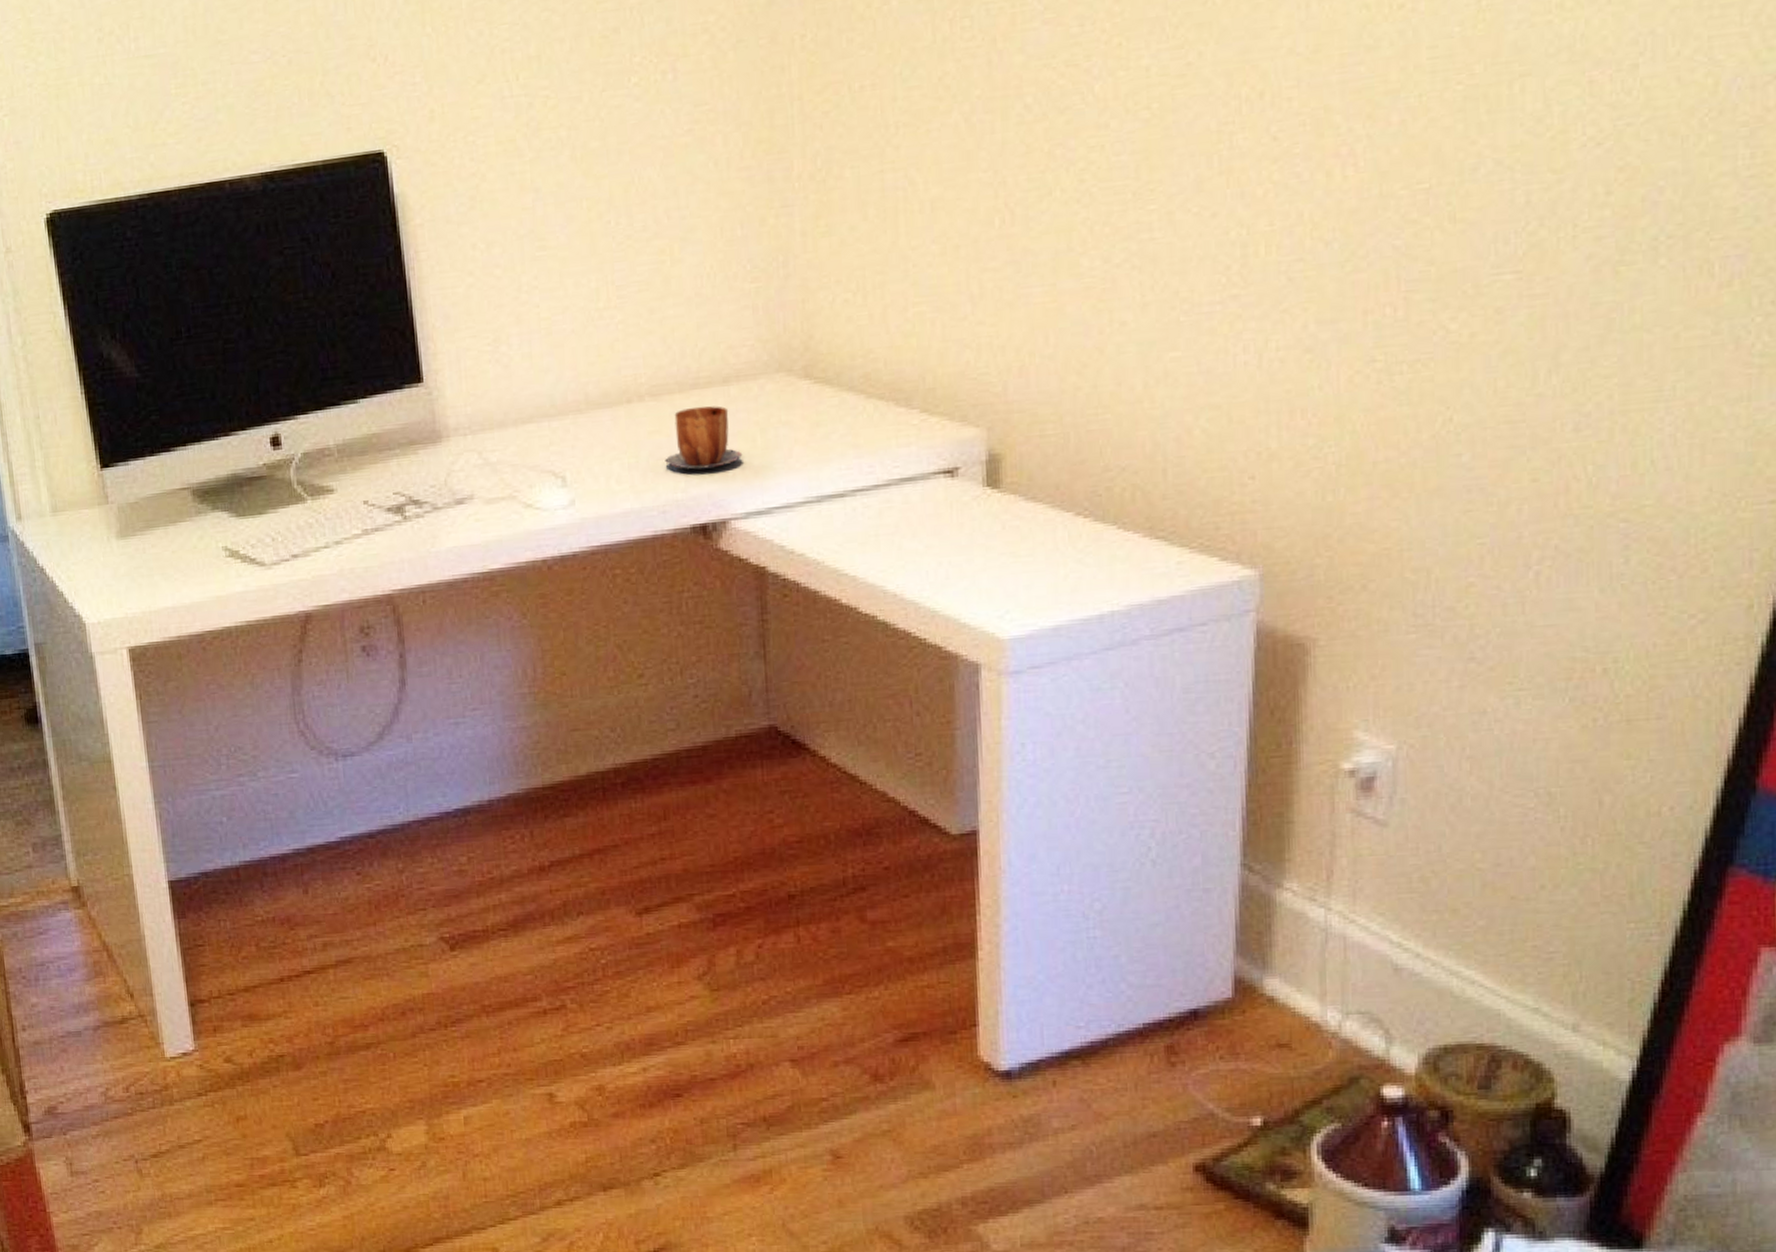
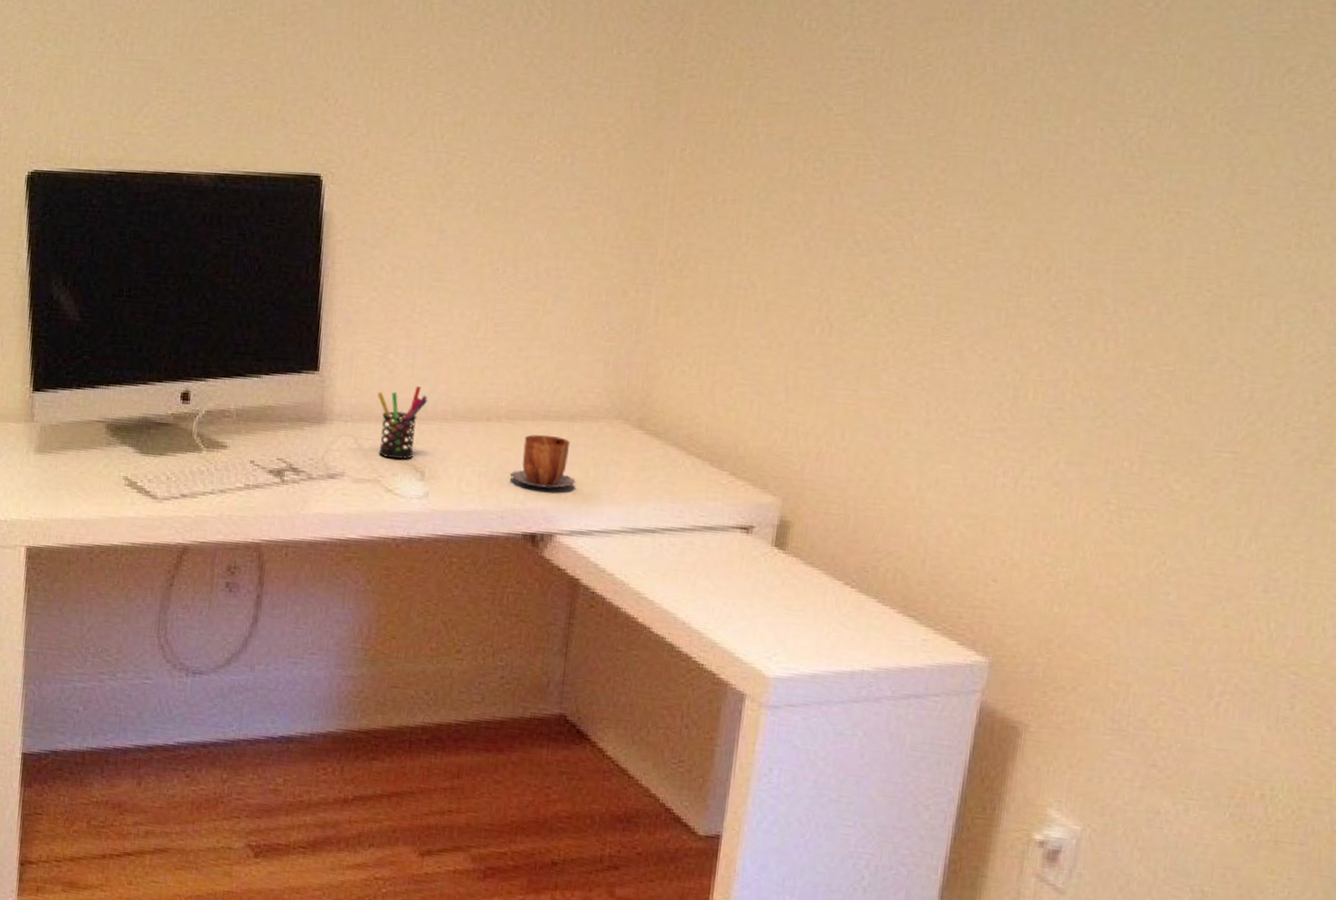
pen holder: none [496,378,555,468] -> present [378,386,428,459]

